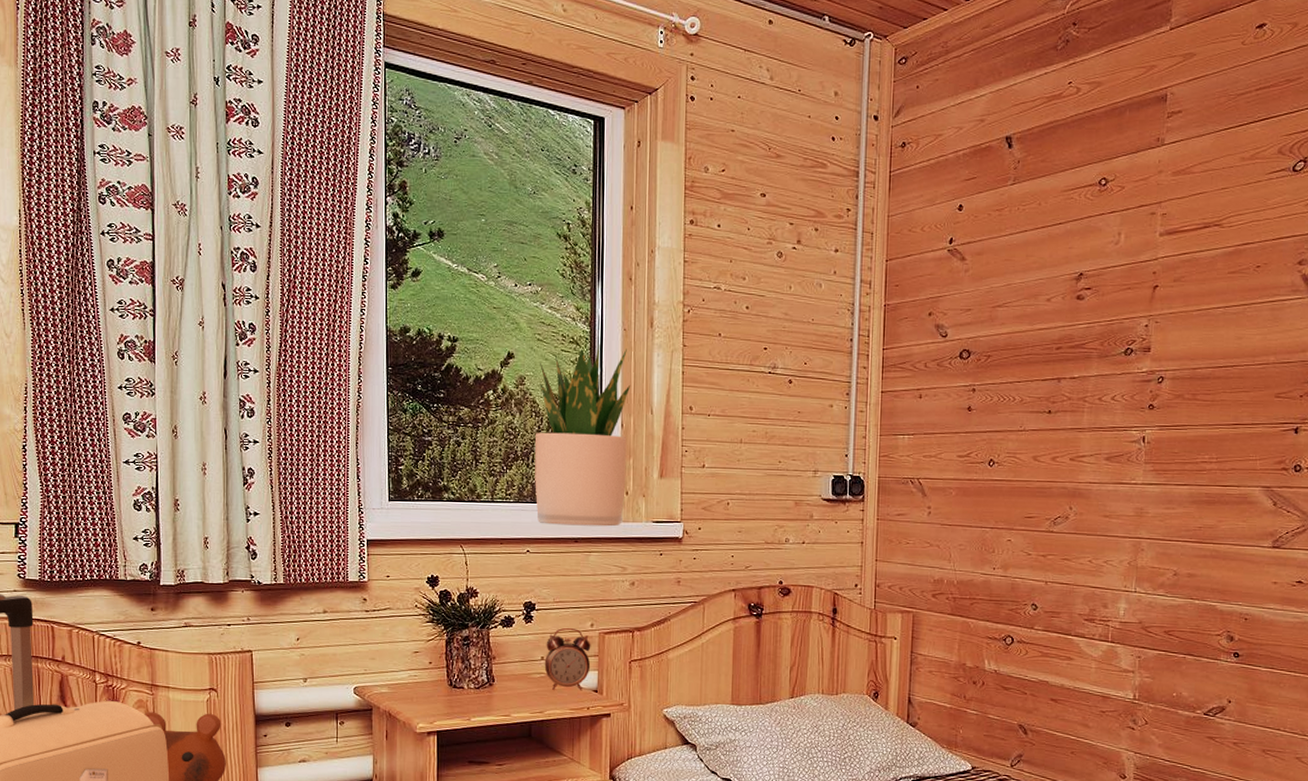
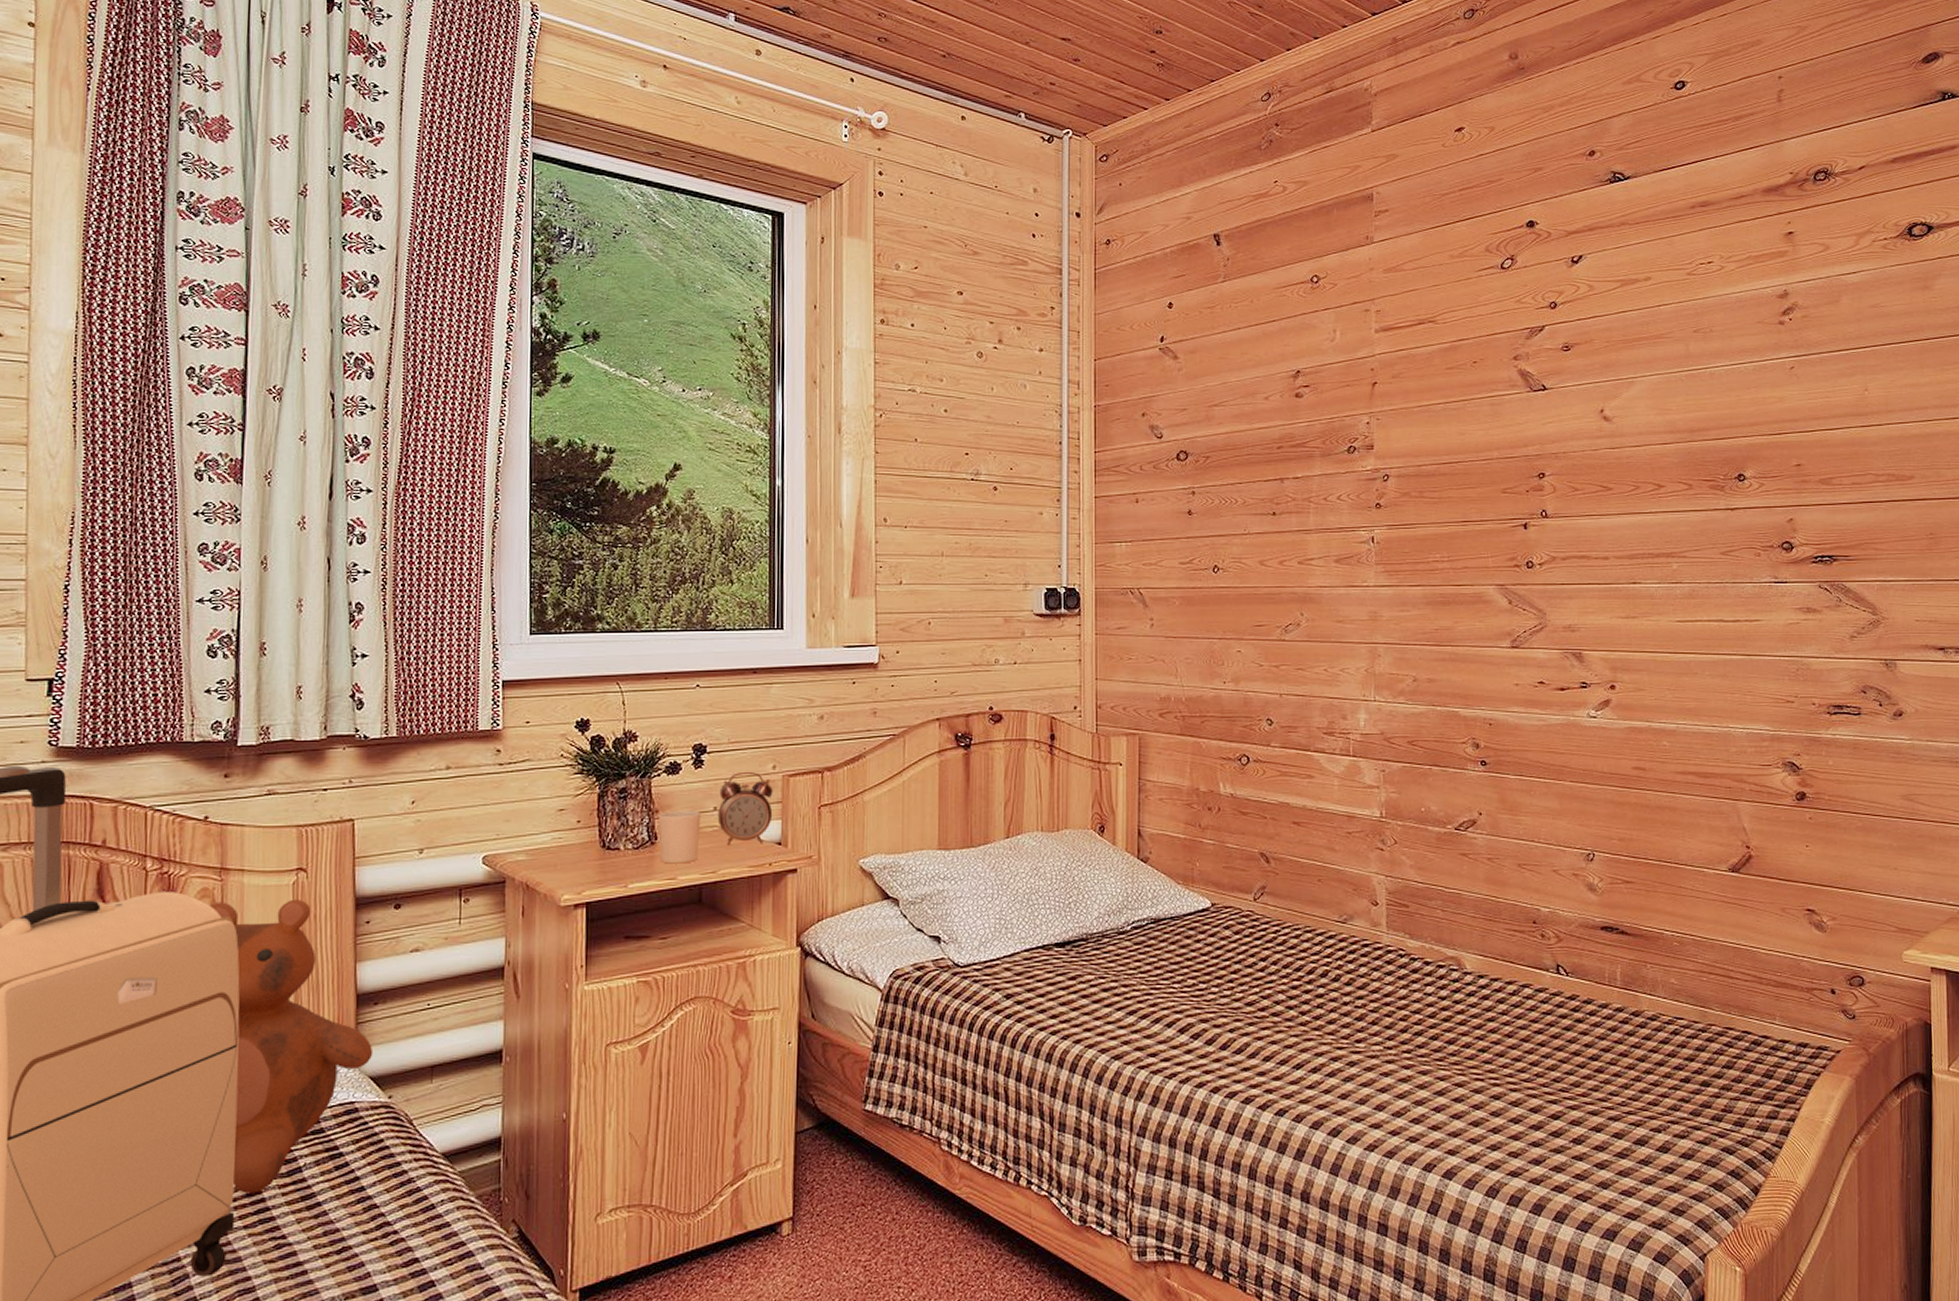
mug: none [495,658,530,703] -> present [658,810,701,864]
planter: present [535,344,631,527] -> none [705,453,817,654]

